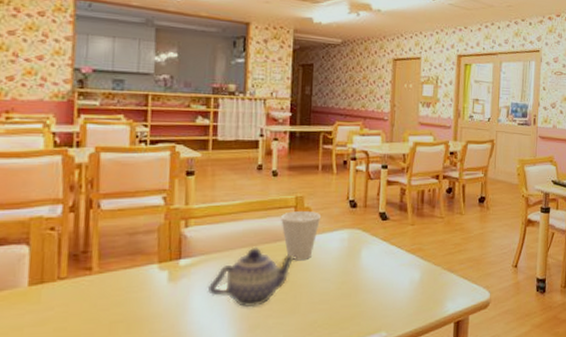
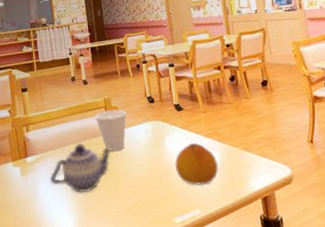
fruit: none [368,257,416,306] -> present [175,142,219,186]

